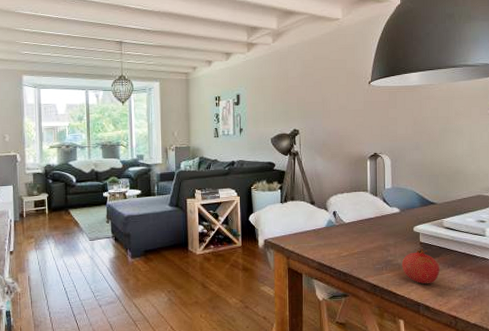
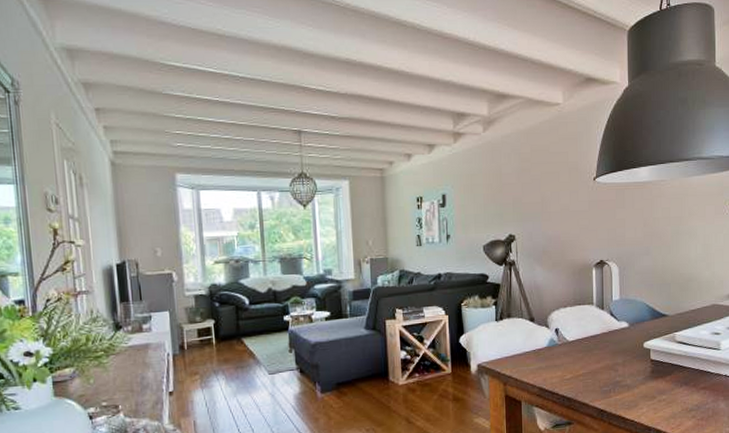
fruit: present [401,248,440,284] -> none [631,366,672,406]

